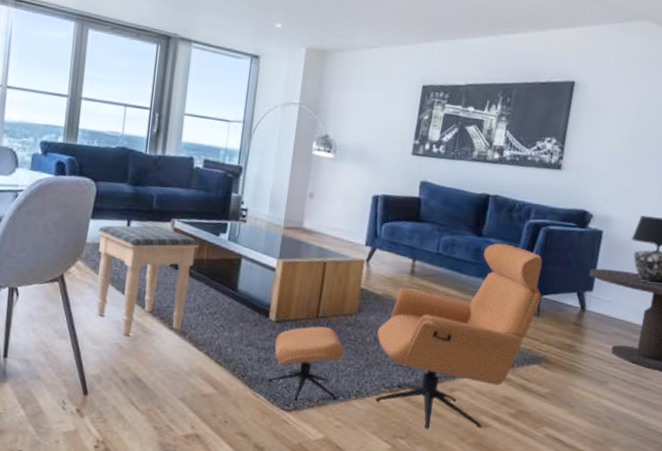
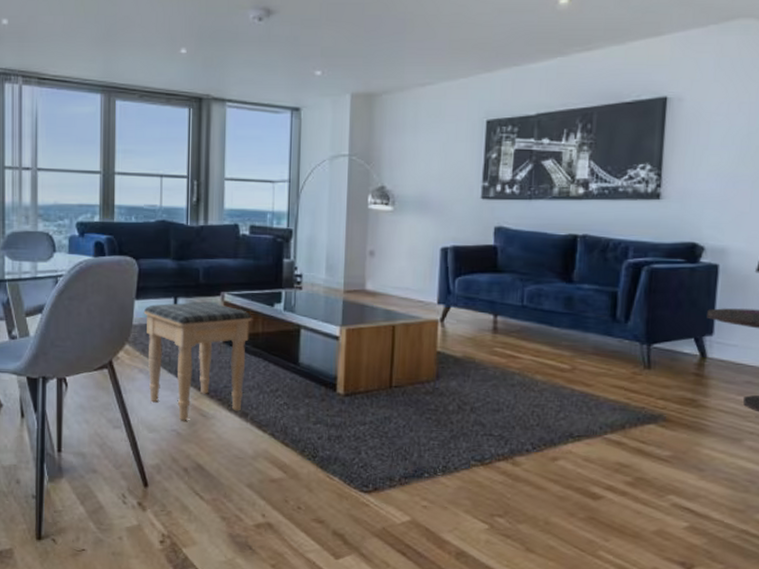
armchair: present [267,243,543,430] -> none [341,289,651,505]

